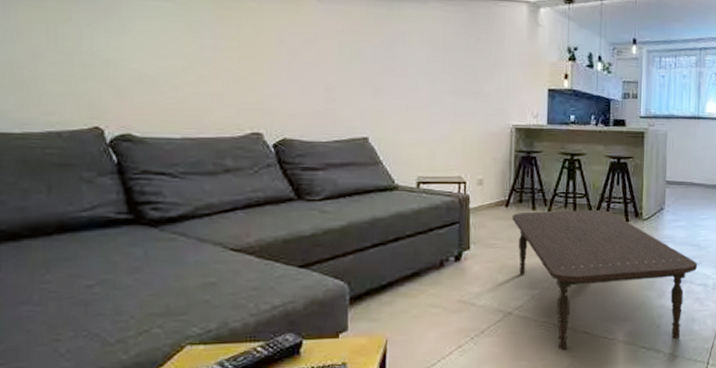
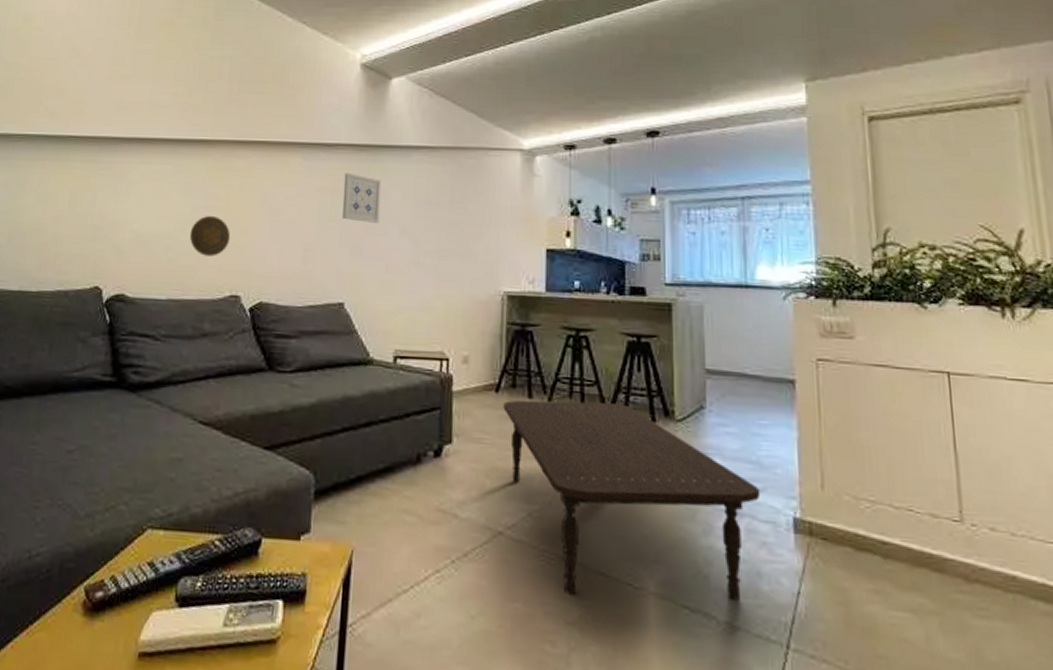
decorative plate: none [200,56,247,96] -> present [189,216,231,257]
wall art: none [361,17,400,65] -> present [342,173,382,223]

